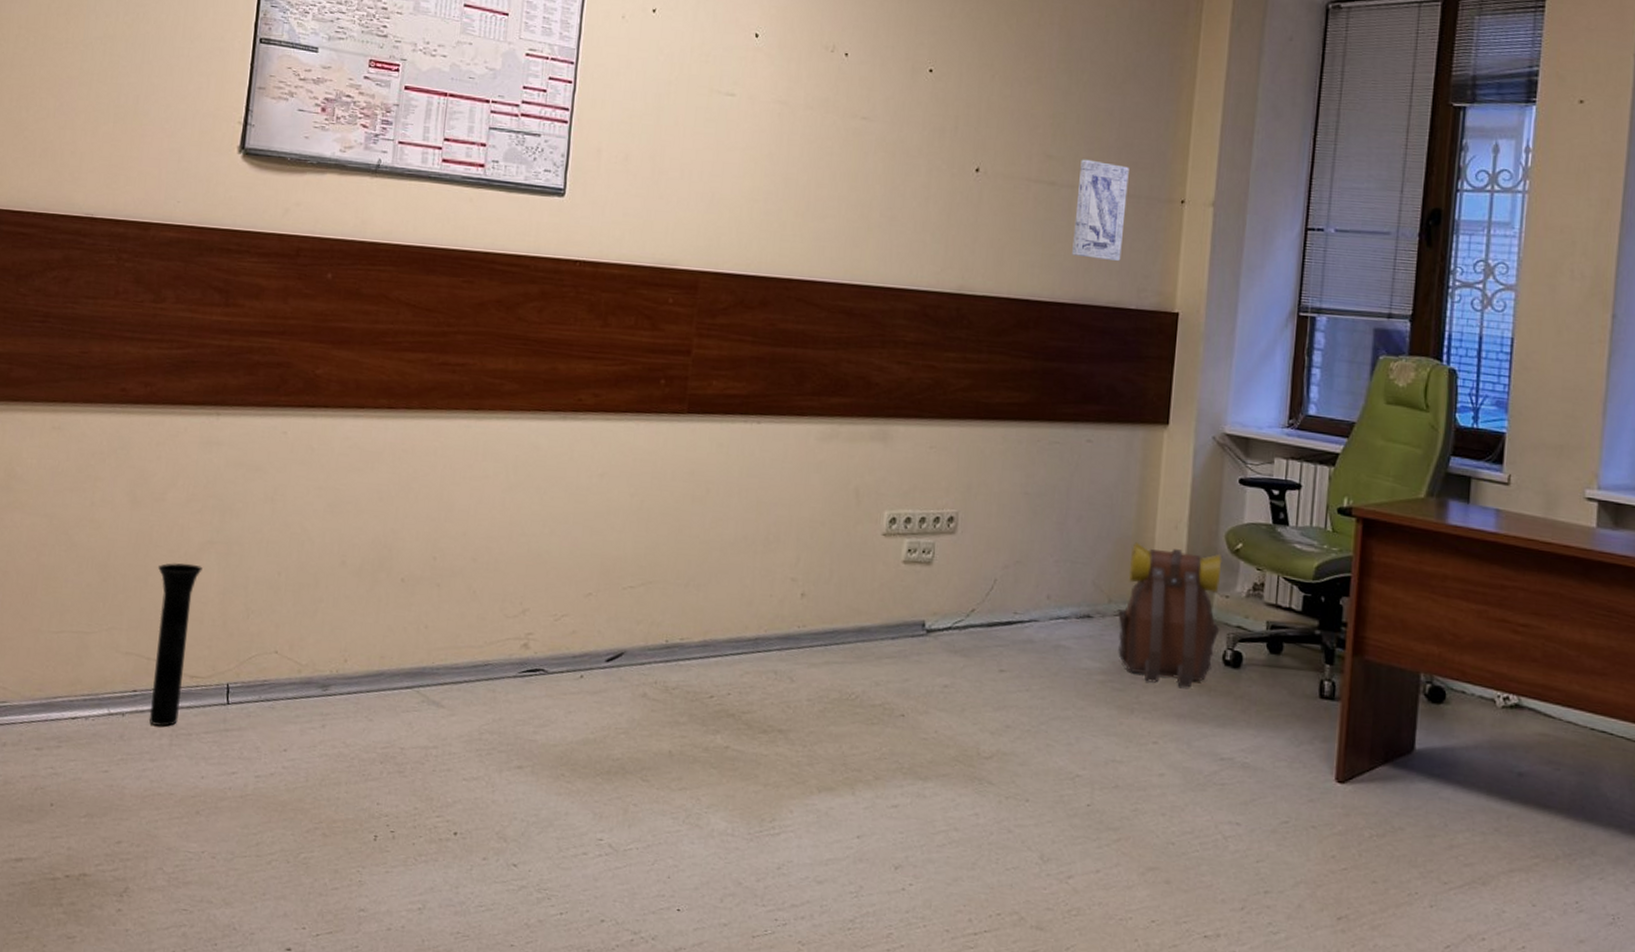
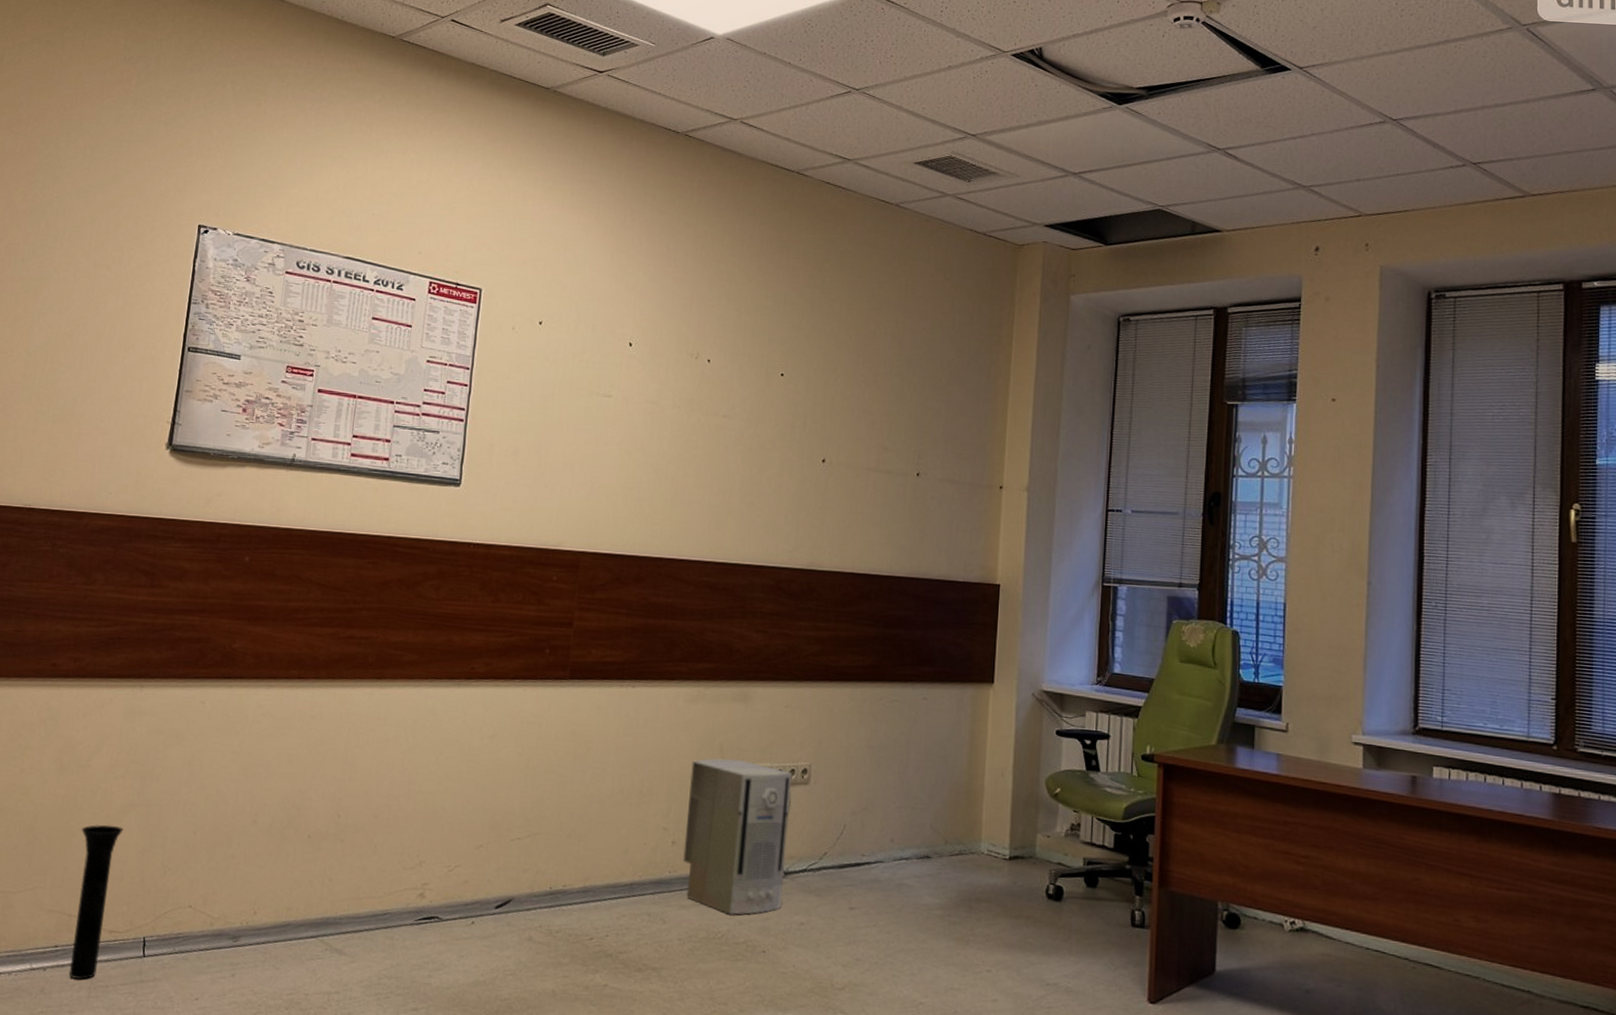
air purifier: none [813,502,937,675] -> present [683,758,793,915]
wall art: present [1072,159,1129,262] -> none [907,451,955,540]
backpack: present [1117,542,1223,688] -> none [952,789,1044,920]

